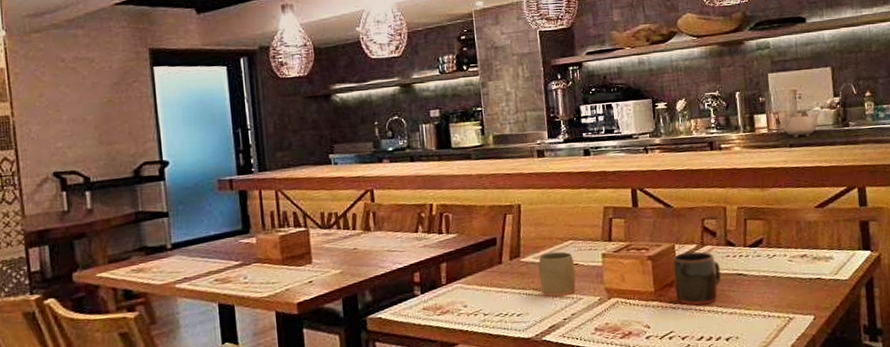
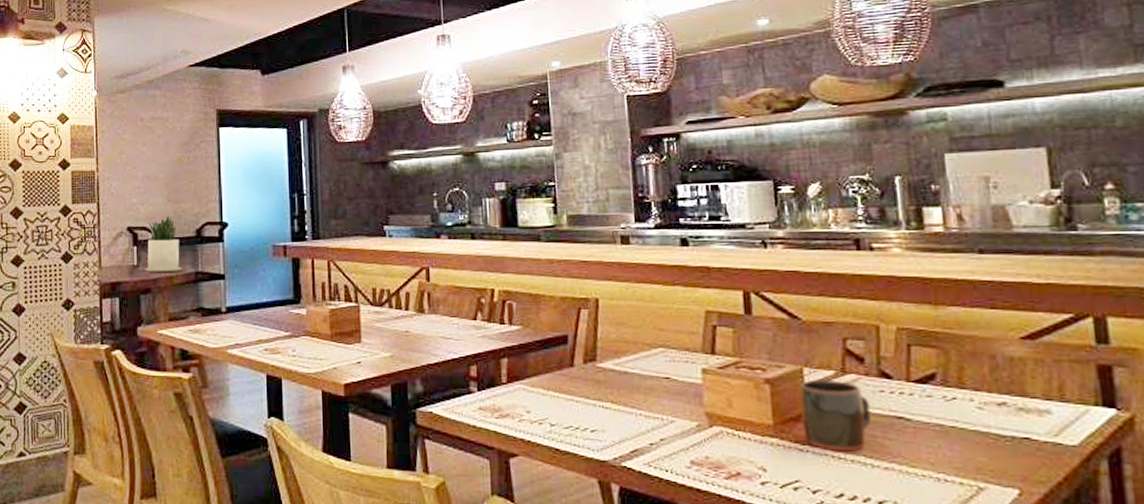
planter: none [76,158,121,218] -> present [144,215,183,273]
mug: present [538,251,576,296] -> none [618,360,667,414]
teapot: present [779,112,820,138] -> none [963,207,1029,242]

